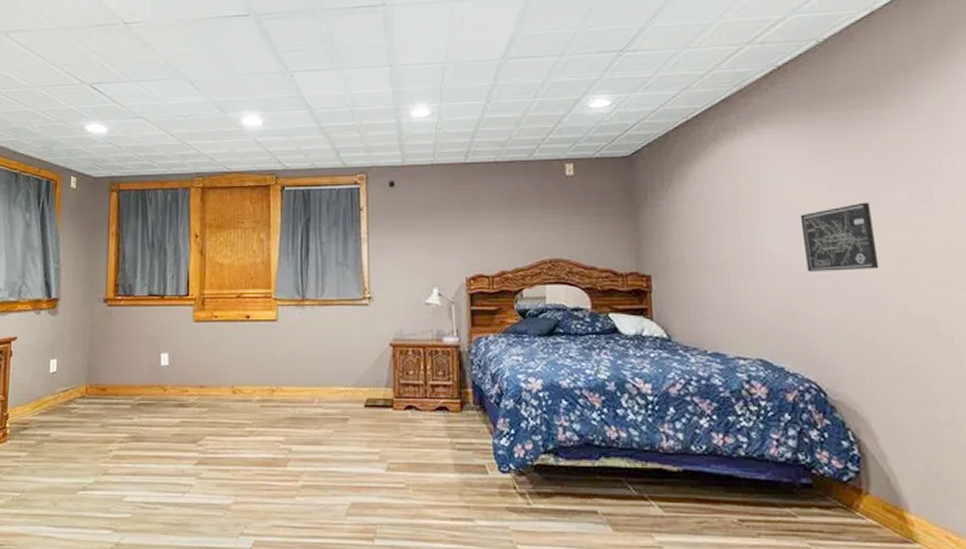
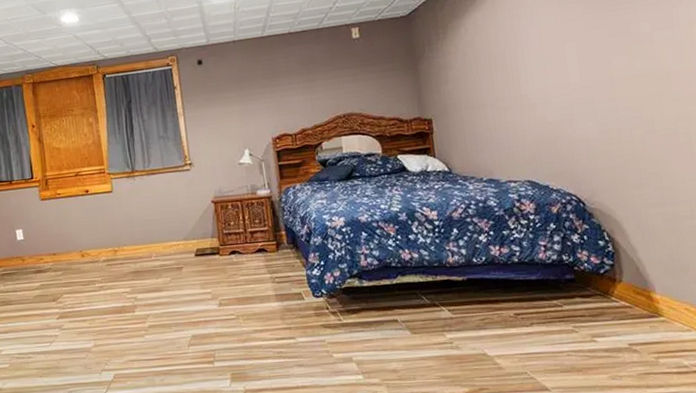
wall art: present [800,202,880,272] -> none [558,35,628,101]

